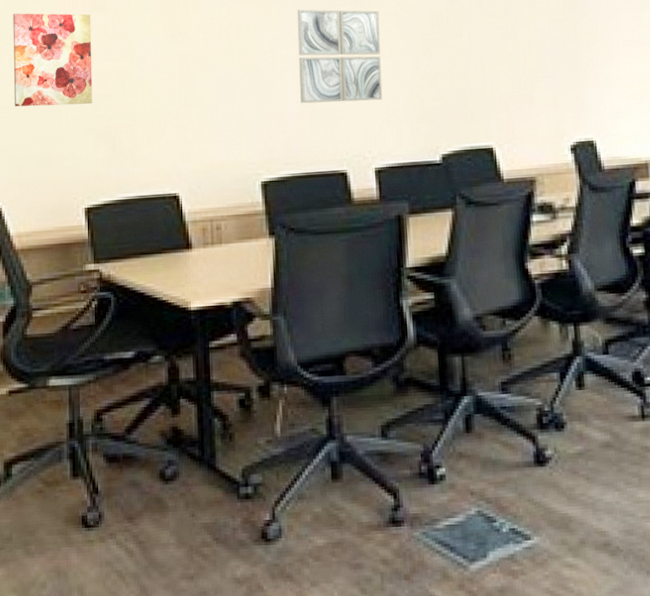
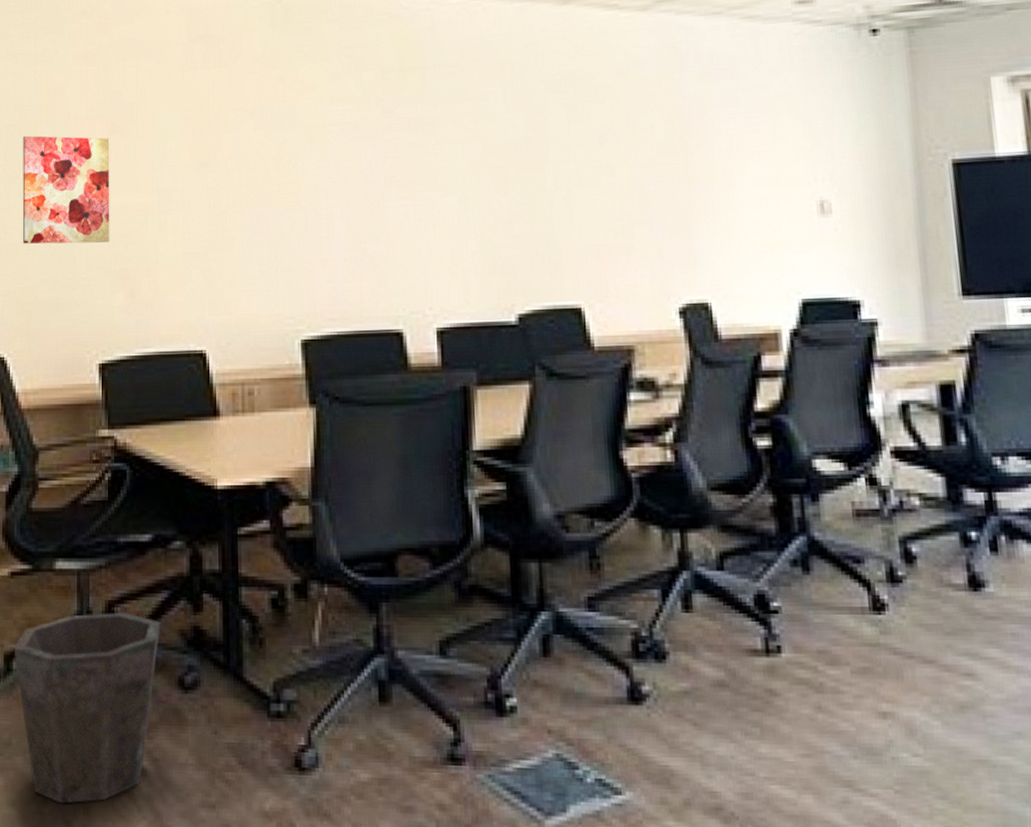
waste bin: none [12,419,144,587] -> present [13,613,161,804]
wall art: present [297,9,383,104] -> none [346,135,448,249]

